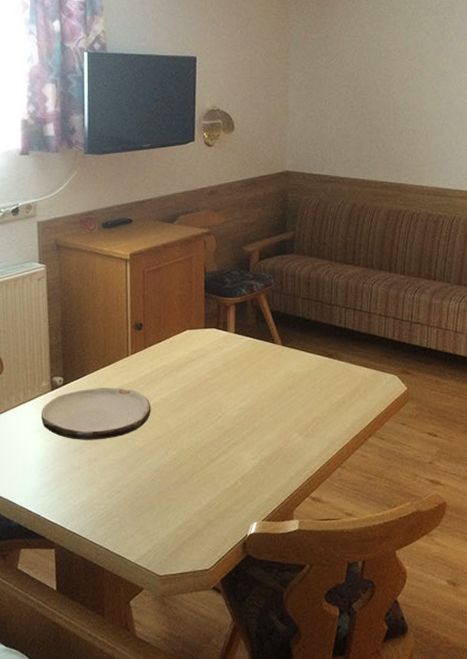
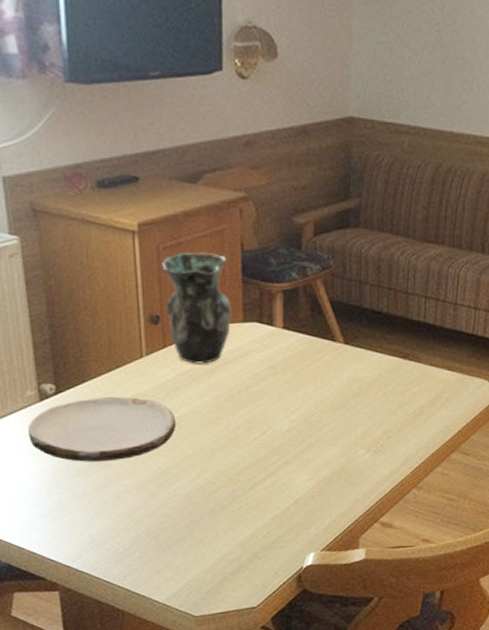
vase: none [146,274,196,362] -> present [162,252,232,364]

